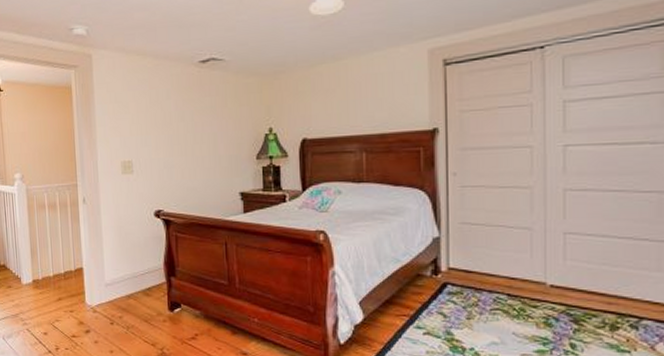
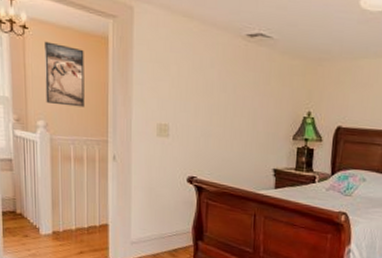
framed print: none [17,99,55,157] -> present [44,41,85,108]

